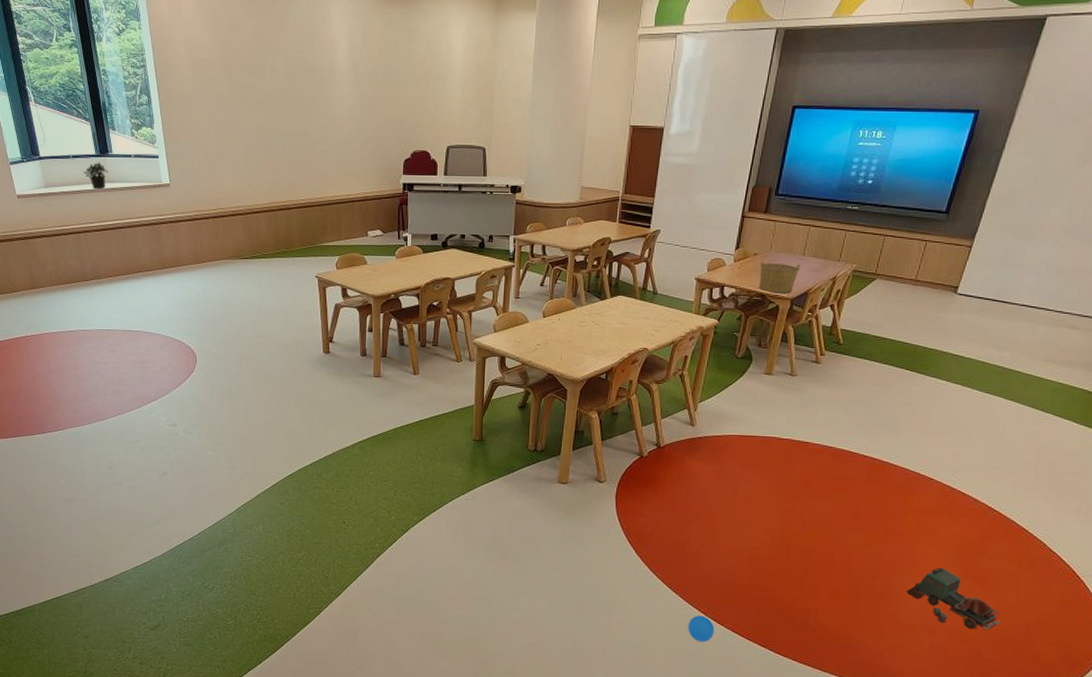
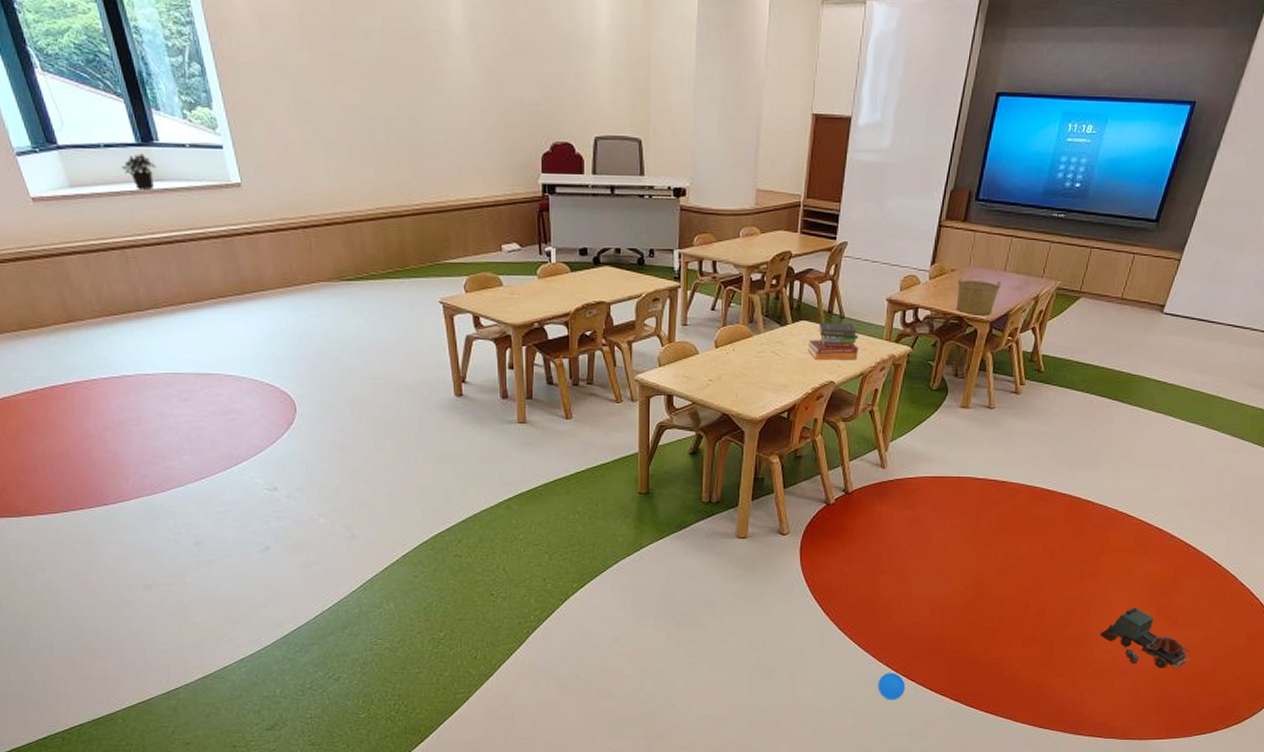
books: none [624,298,670,330] -> present [807,322,859,360]

